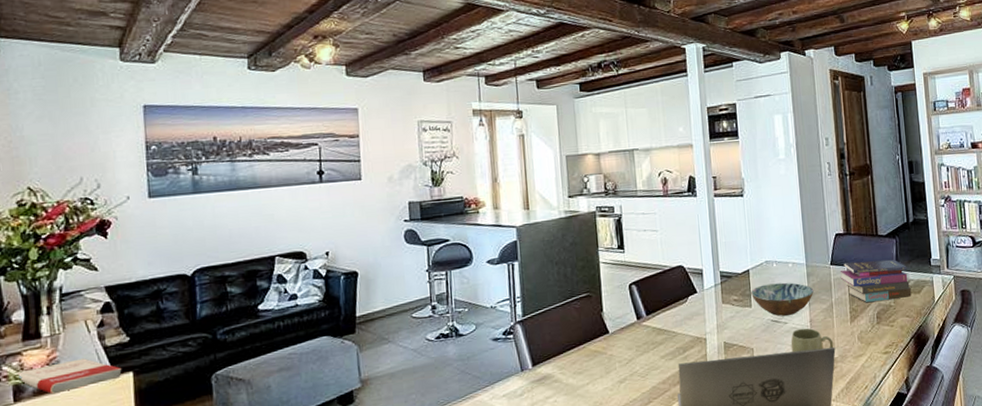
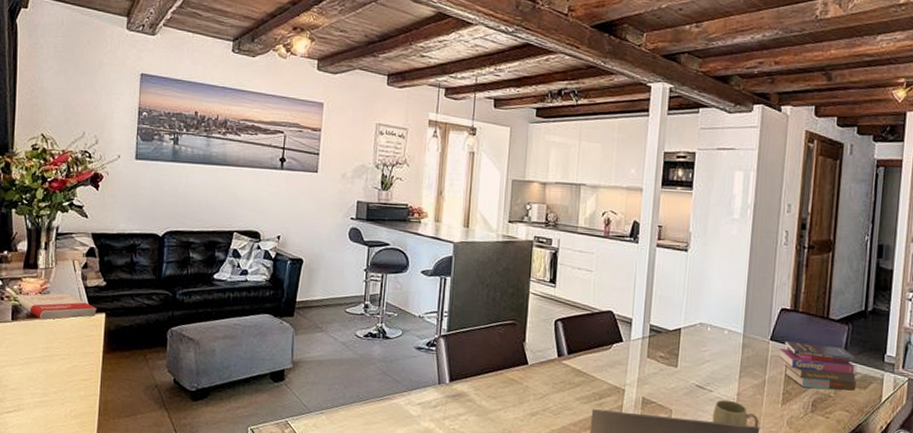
bowl: present [751,282,814,316] -> none [679,347,747,384]

